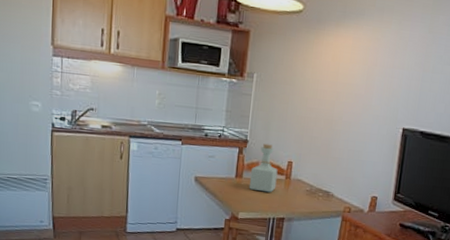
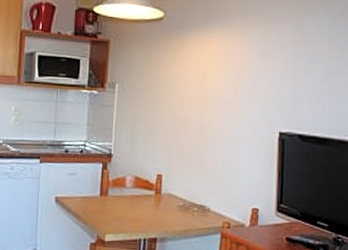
bottle: present [249,143,278,193] -> none [115,157,147,211]

